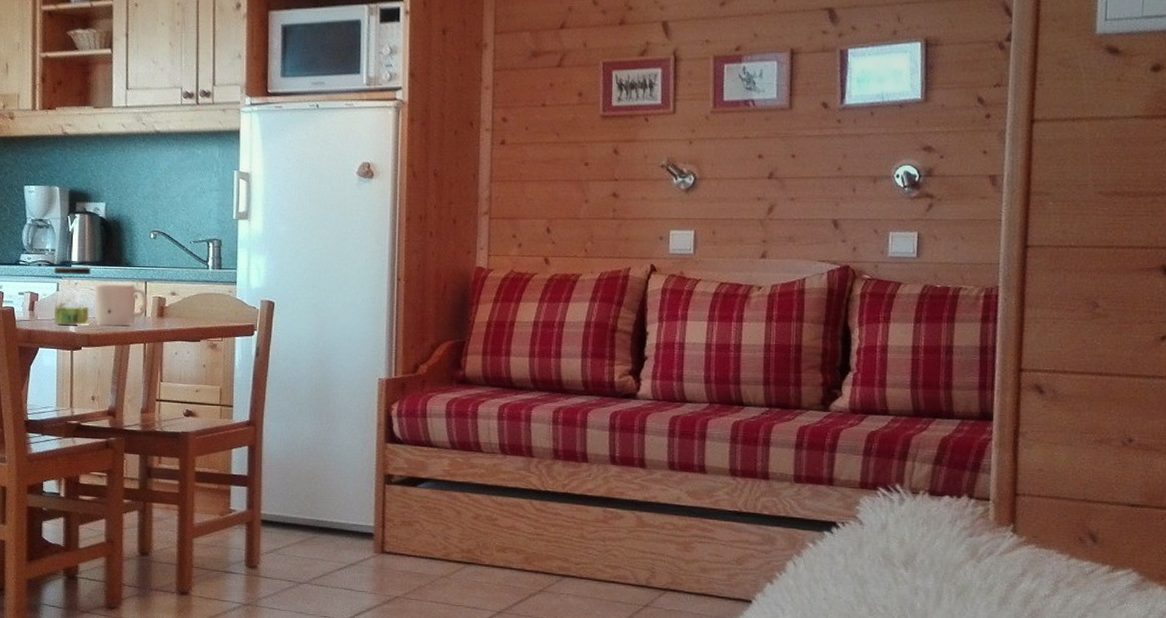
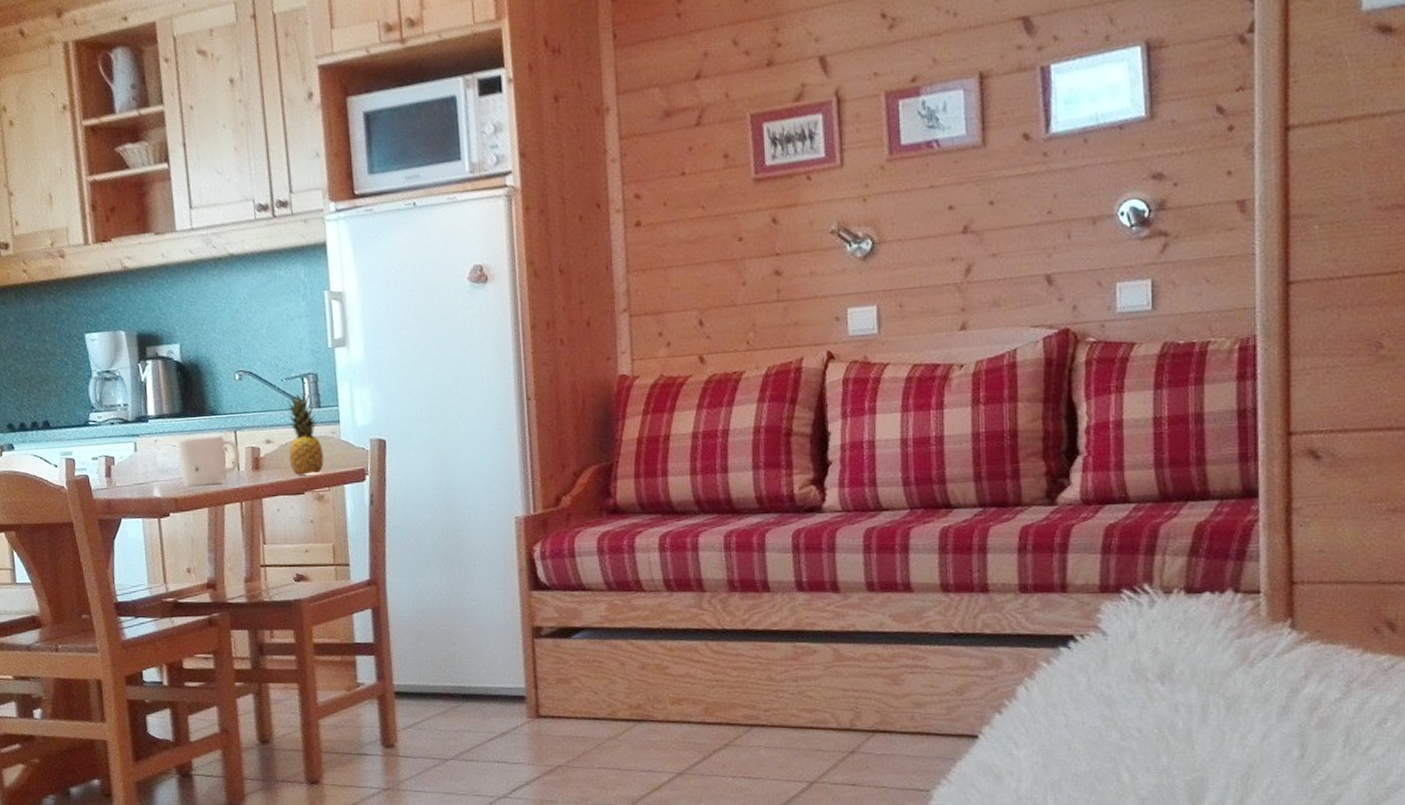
jar: present [54,267,91,325] -> none [129,421,175,490]
fruit: none [190,255,220,326] -> present [286,392,324,477]

